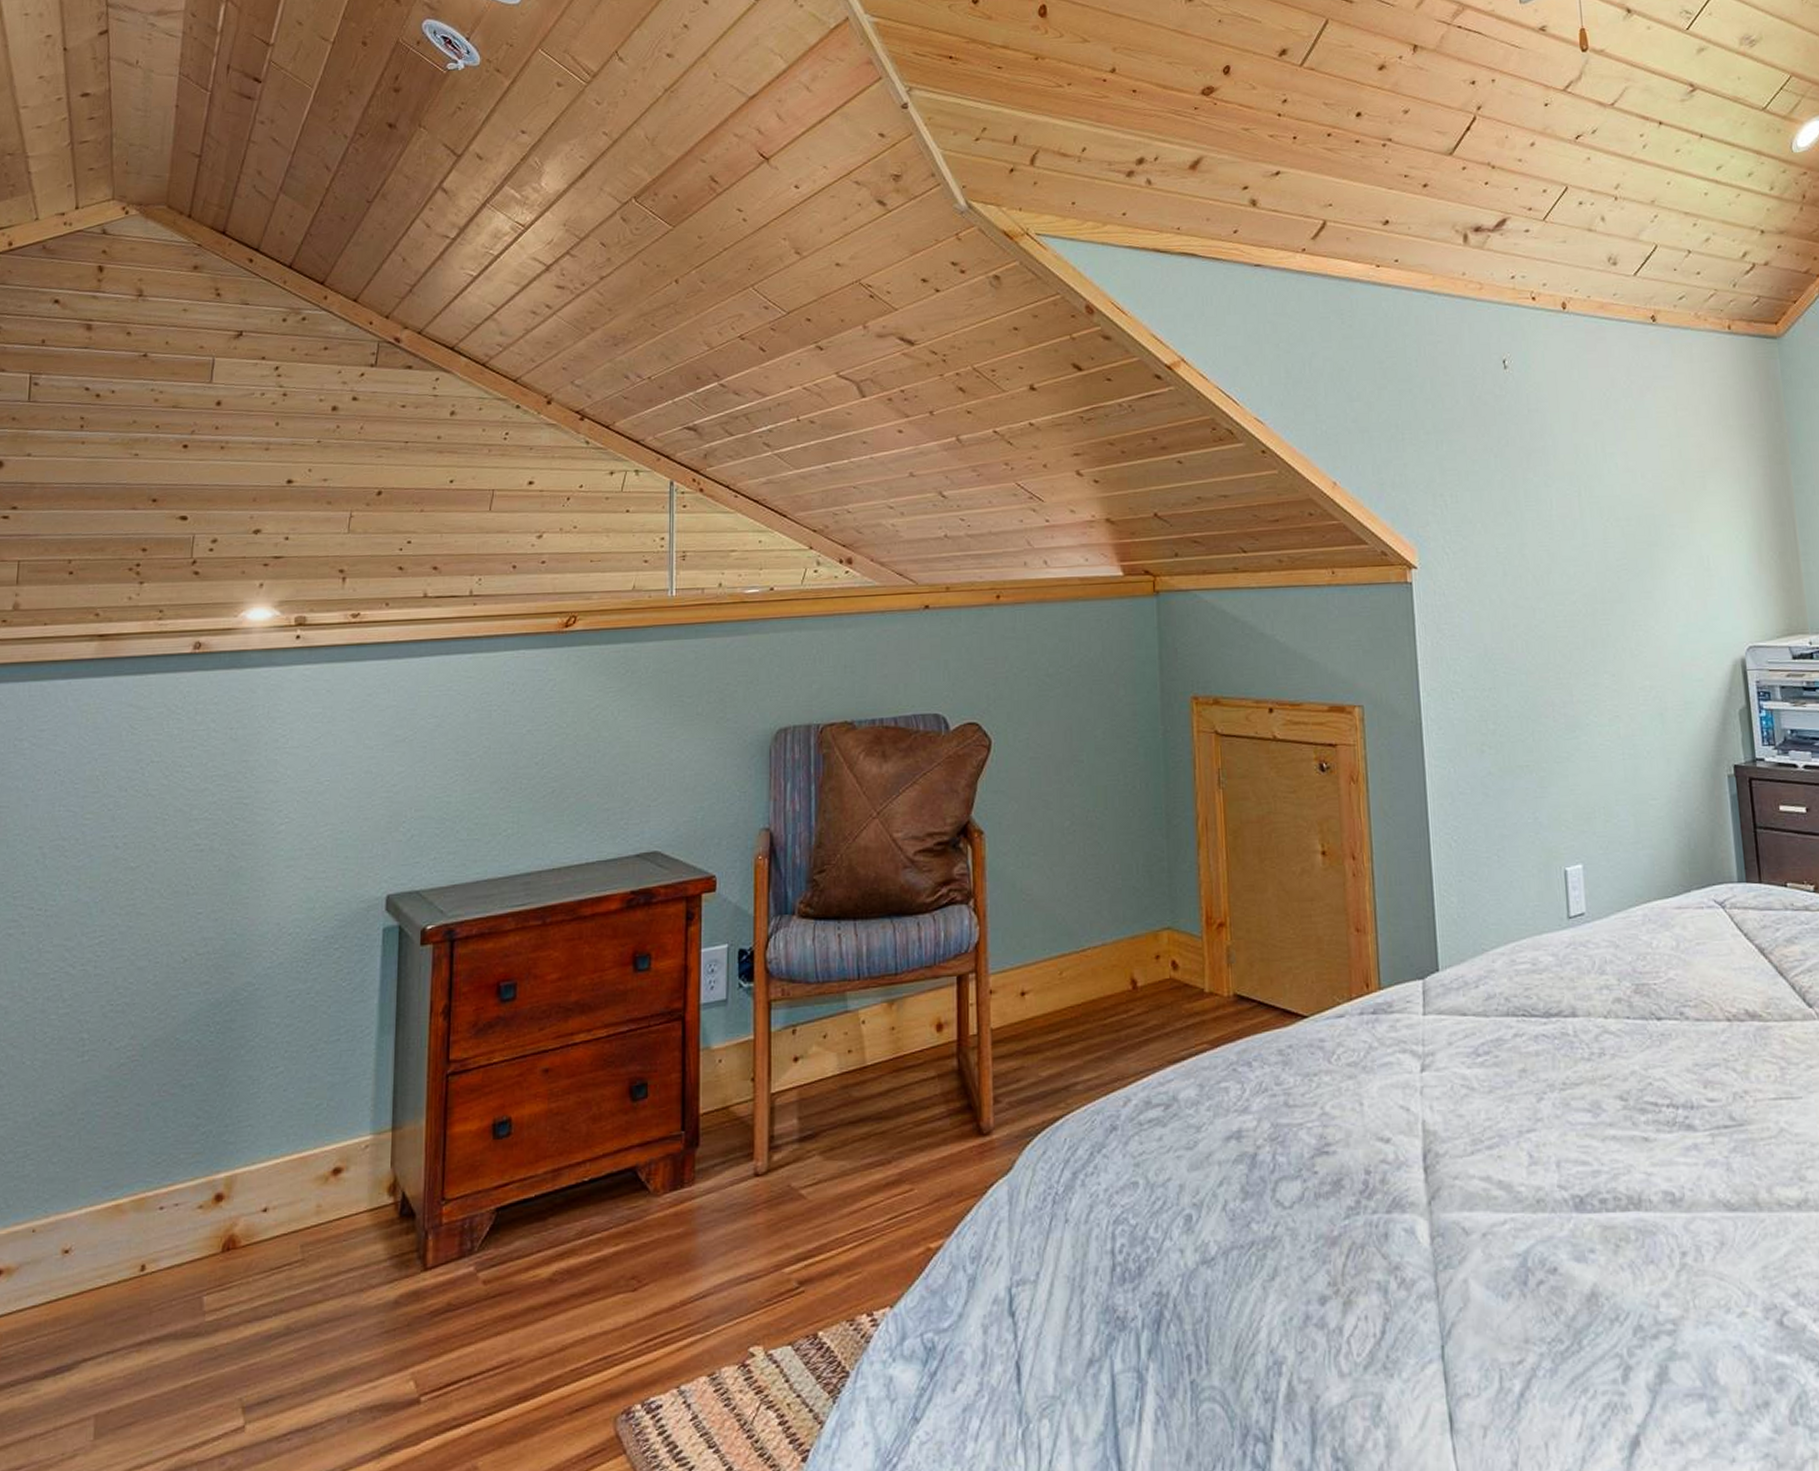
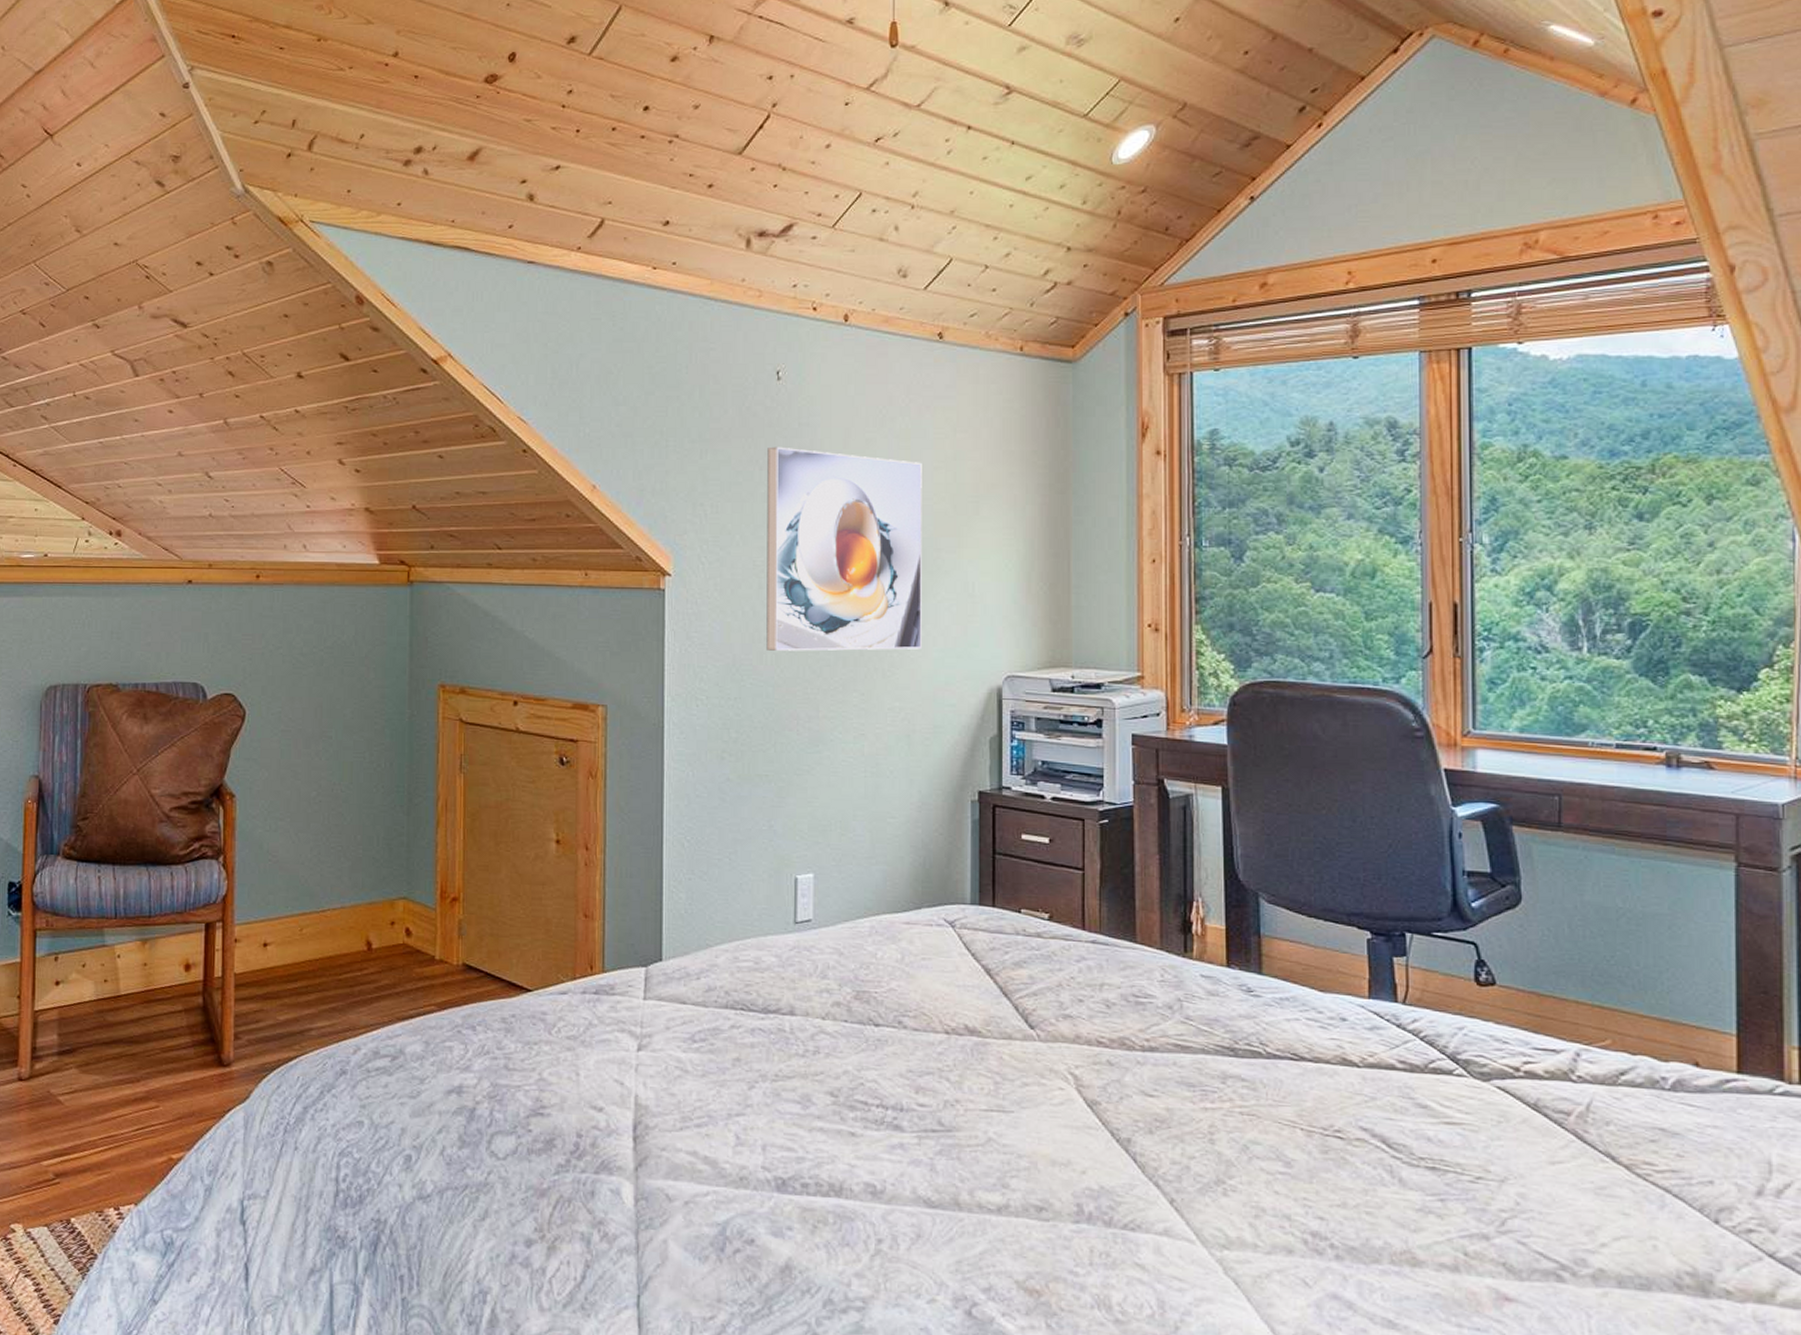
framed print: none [1500,433,1666,638] -> present [766,446,922,651]

